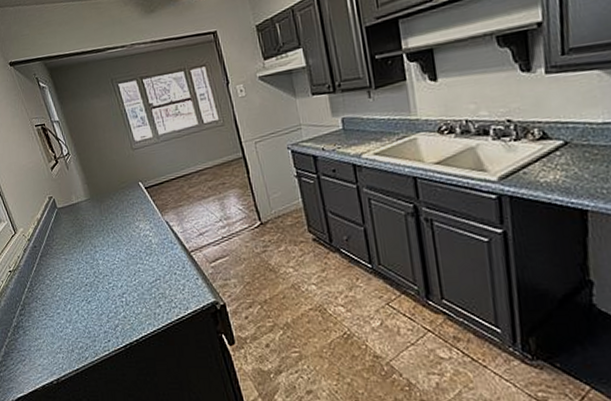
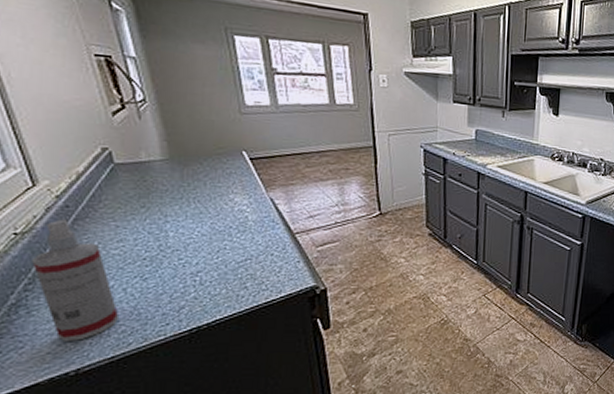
spray bottle: none [21,257,78,355] -> present [32,219,120,341]

